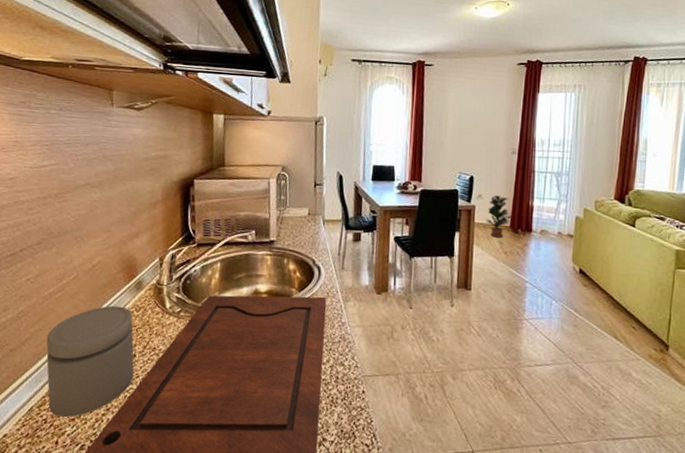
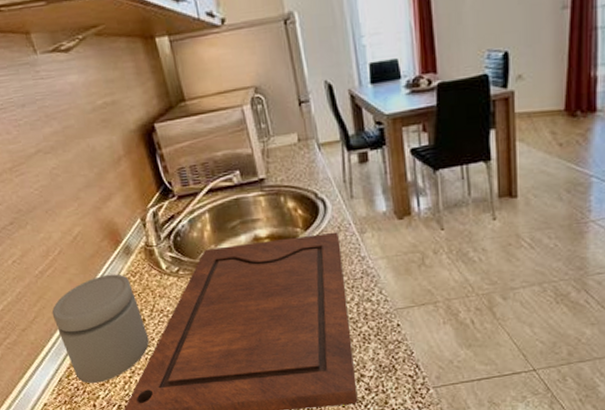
potted plant: present [485,195,512,238] -> none [529,71,567,128]

